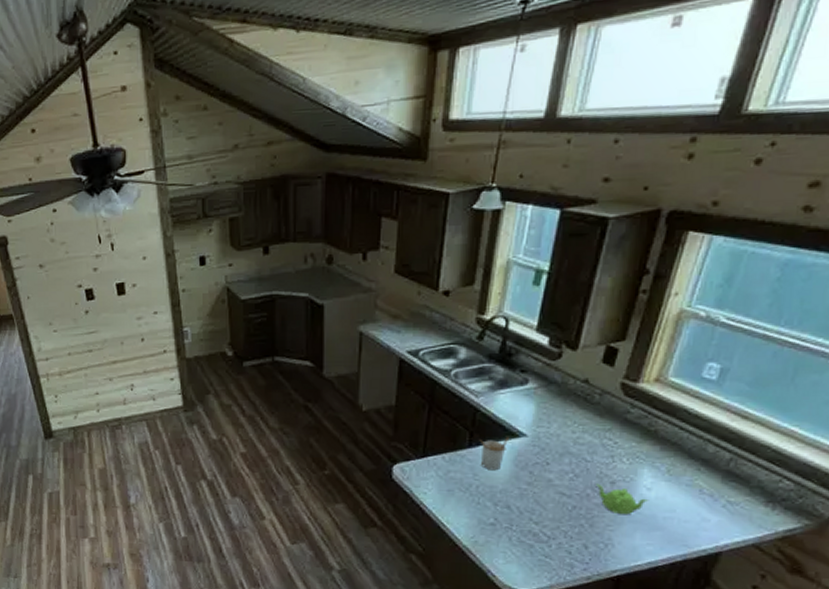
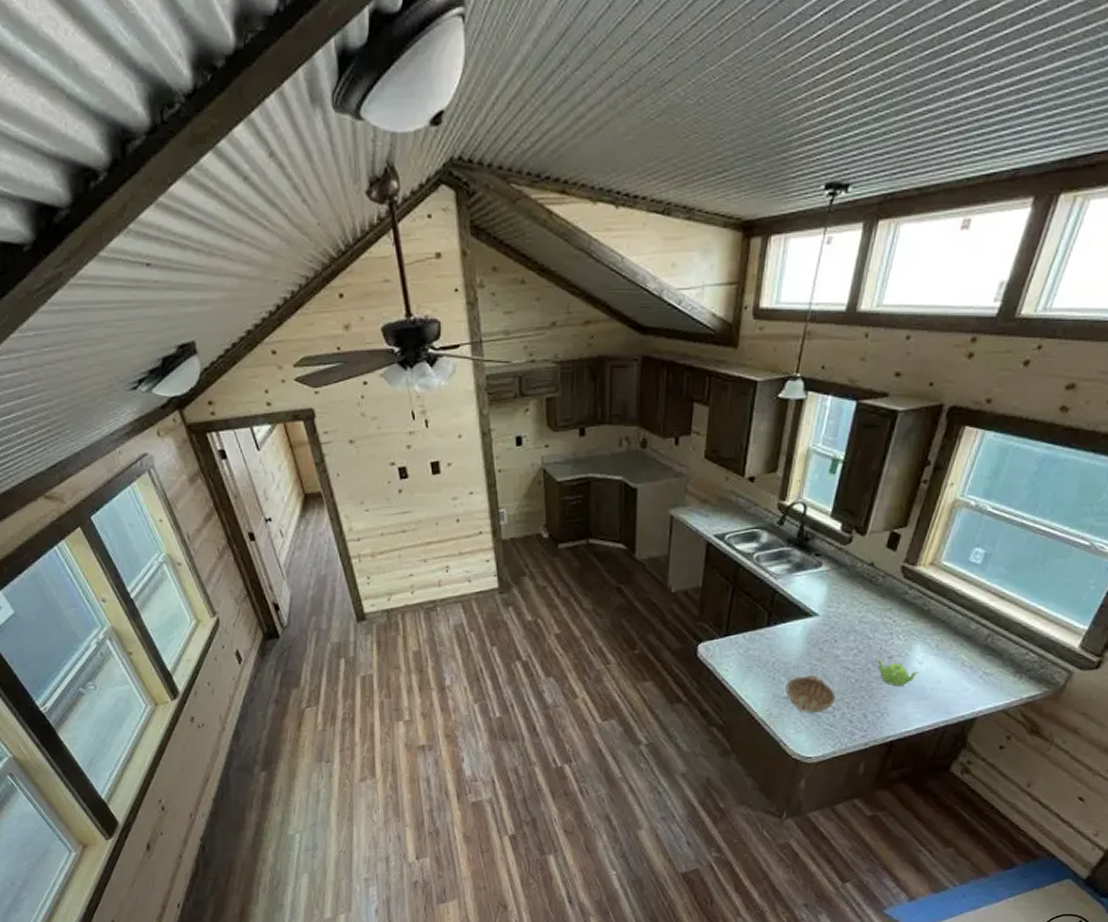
utensil holder: present [479,437,508,471] -> none [776,617,802,648]
decorative bowl: none [492,500,550,541] -> present [785,675,836,712]

